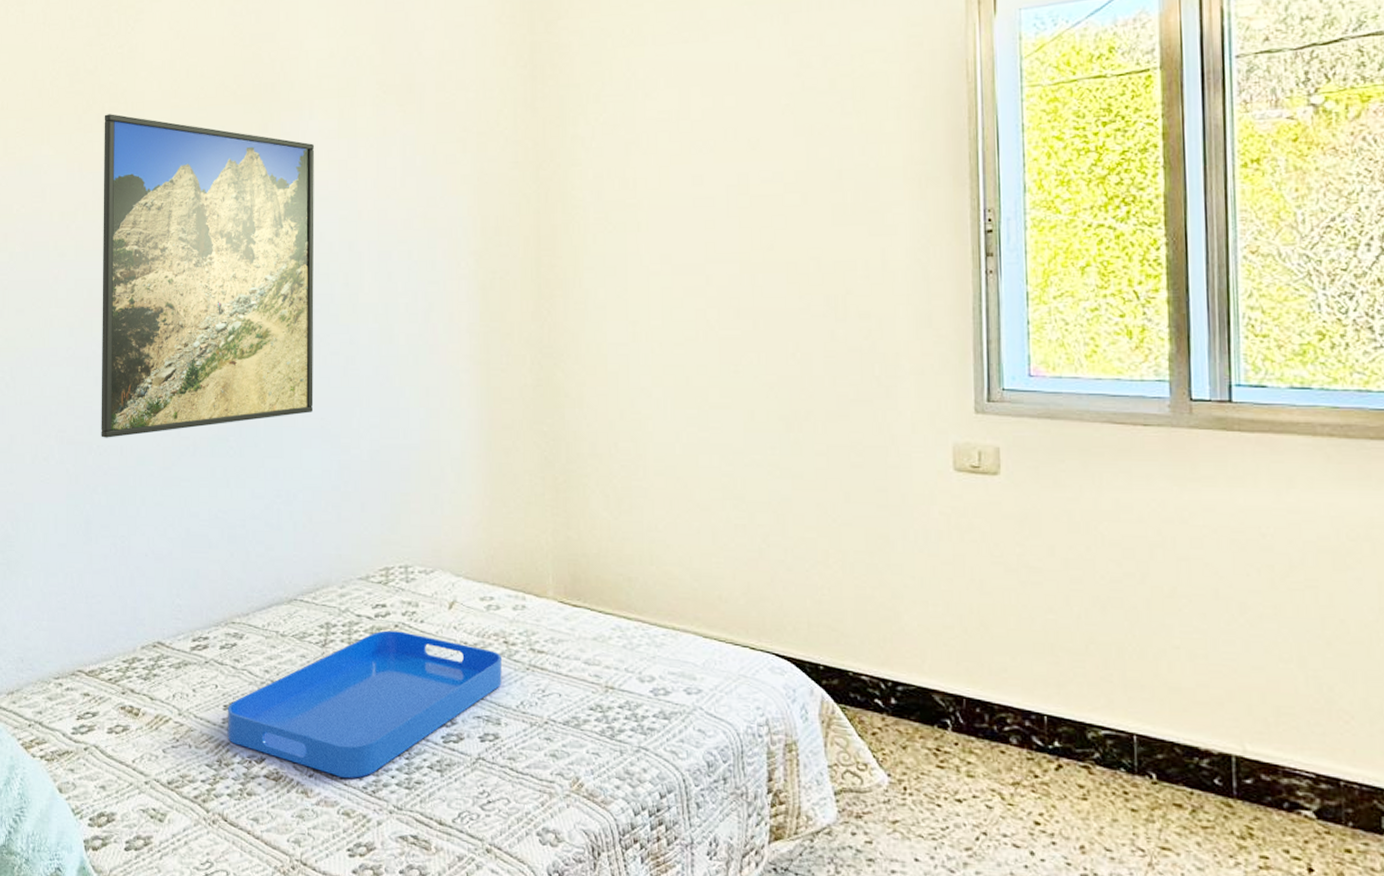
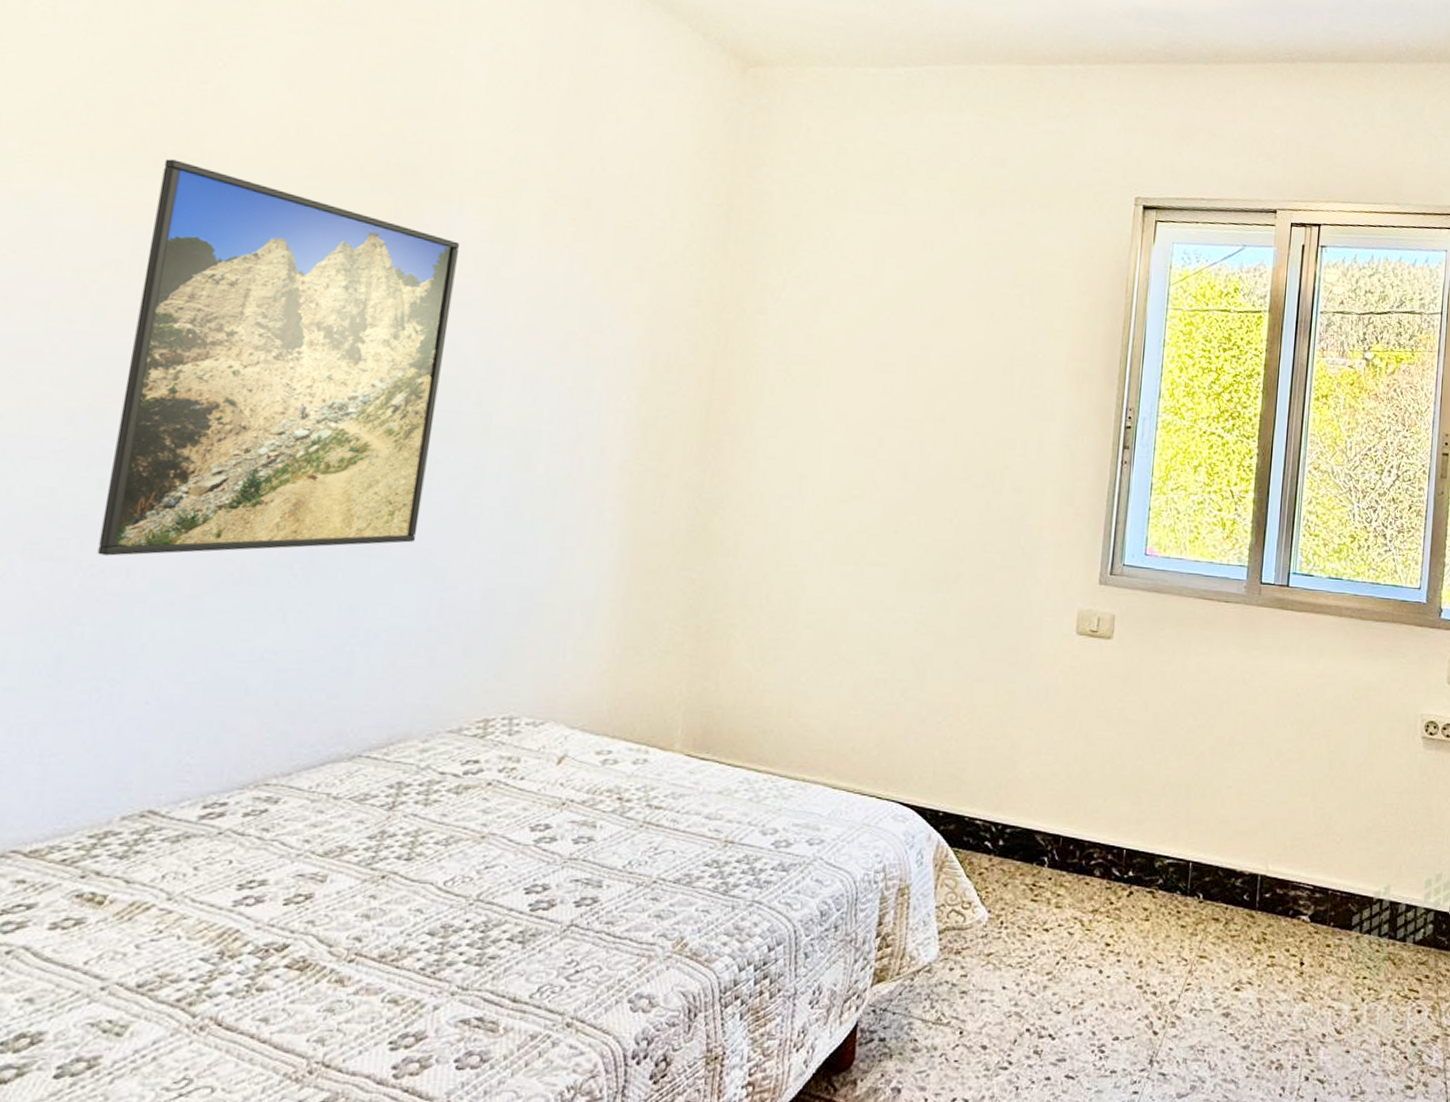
serving tray: present [227,630,502,779] -> none [237,789,613,961]

